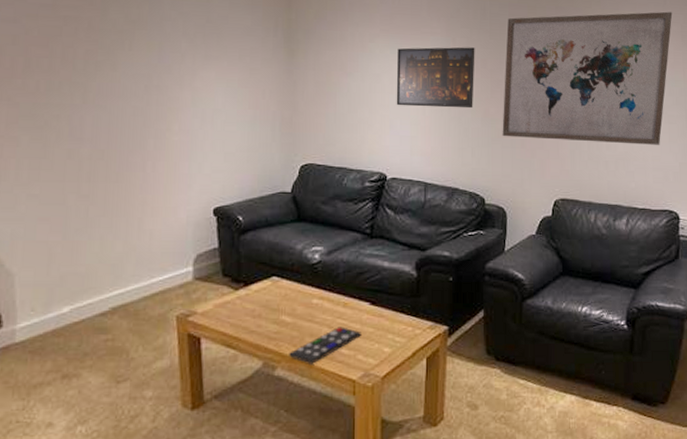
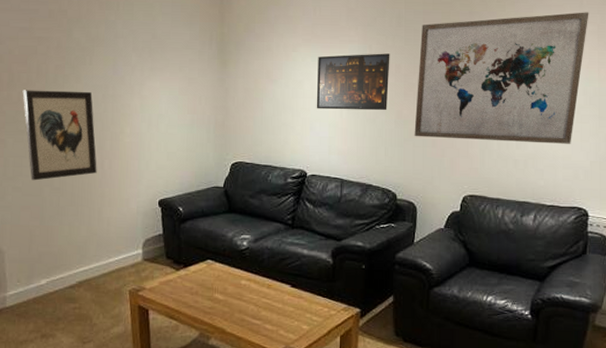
wall art: none [42,77,137,187] -> present [22,90,97,181]
remote control: present [289,327,361,364] -> none [221,305,283,336]

